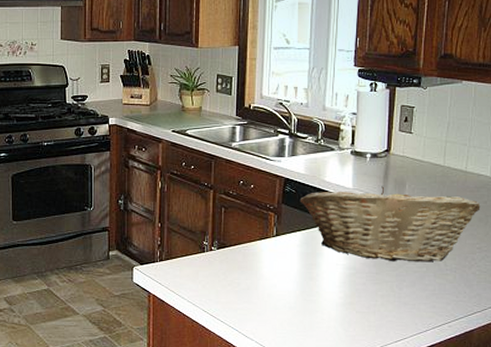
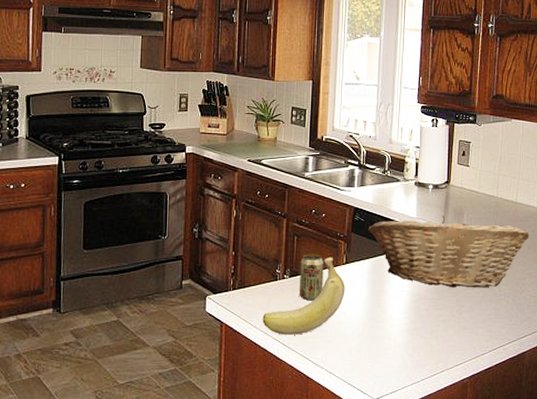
banana: none [190,229,276,307] -> present [262,257,345,335]
beverage can: none [228,226,253,273] -> present [300,254,324,301]

